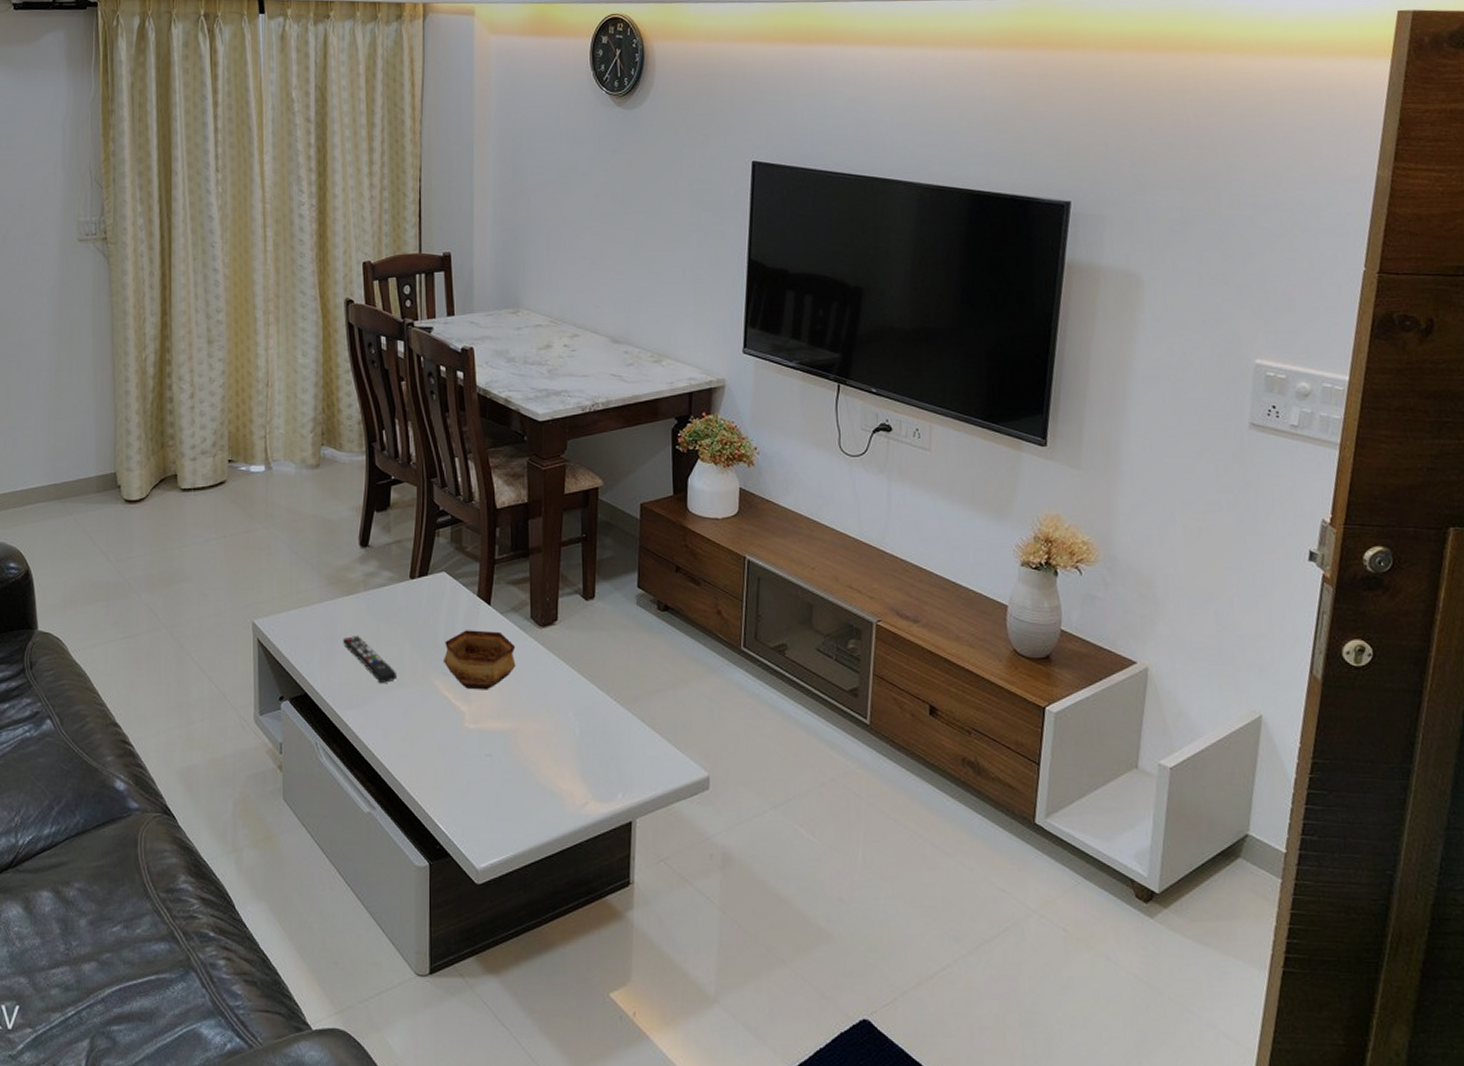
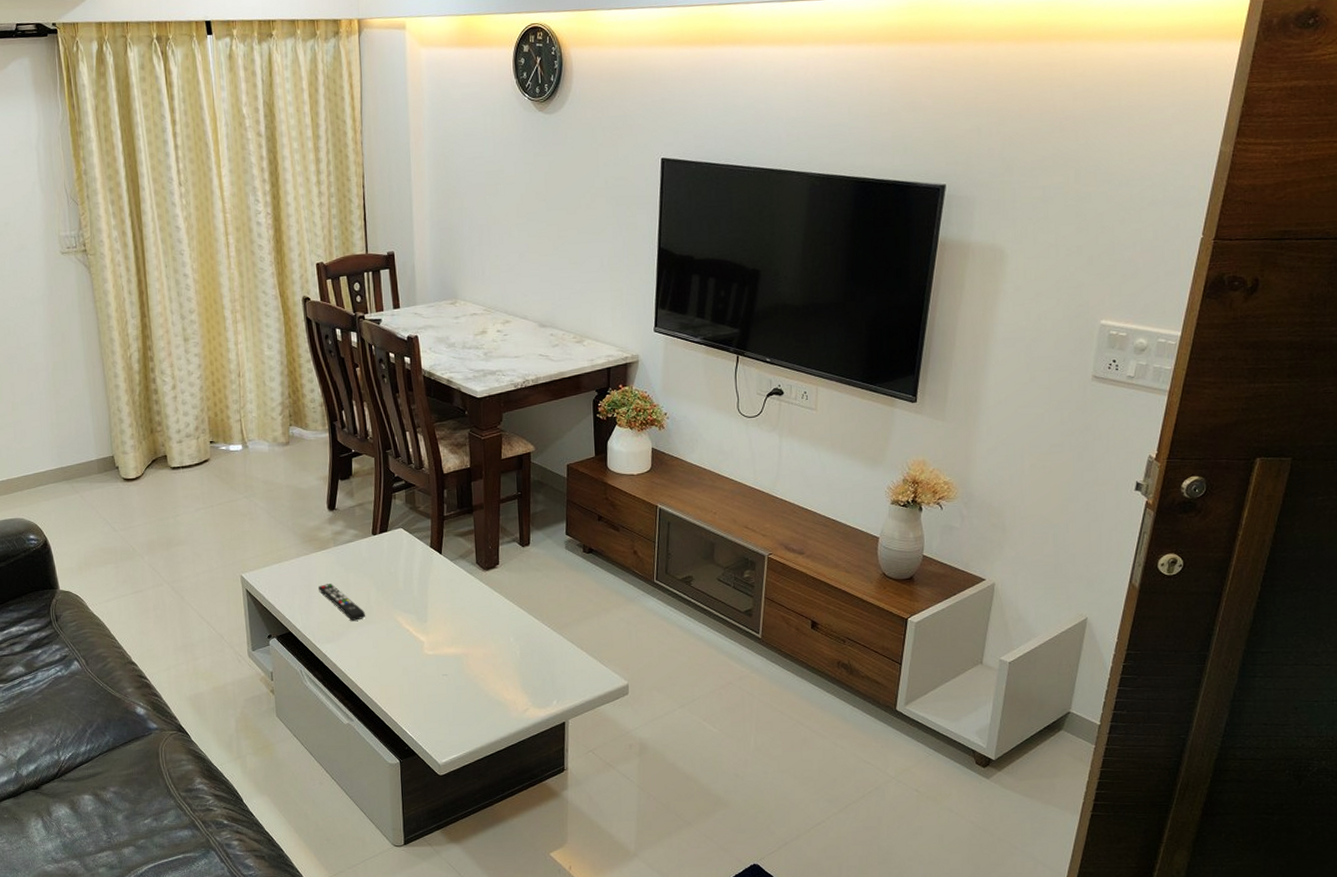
bowl: present [444,630,516,690] -> none [404,575,465,624]

